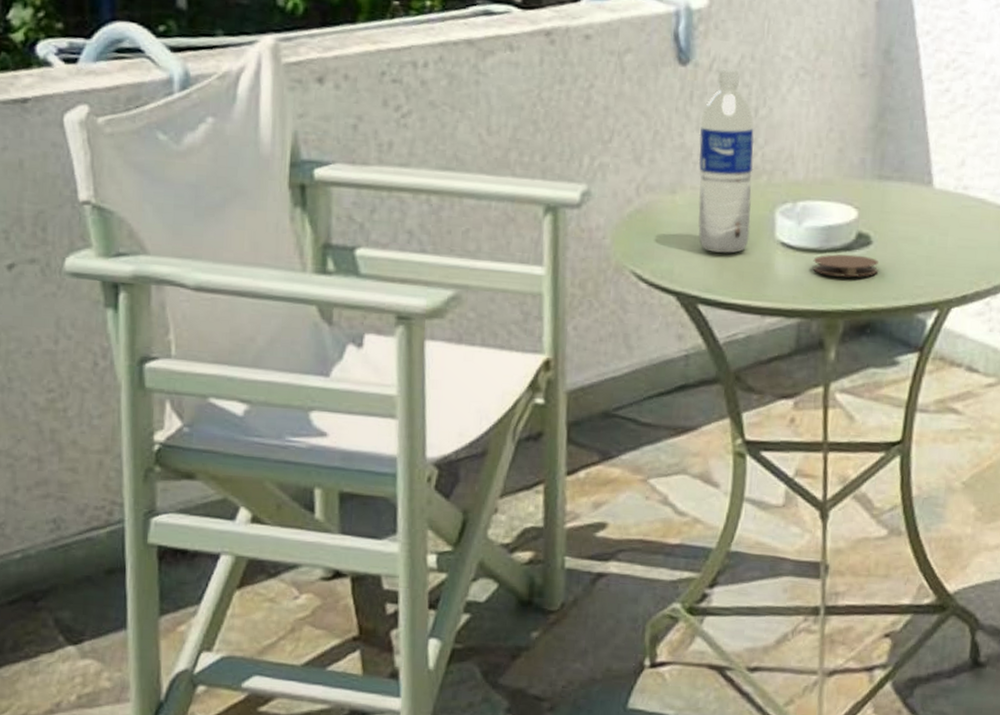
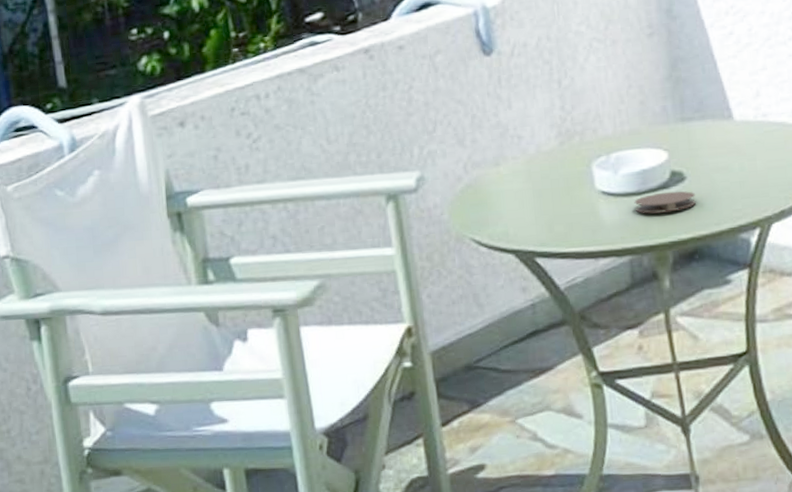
water bottle: present [697,68,755,254] -> none [510,51,572,211]

